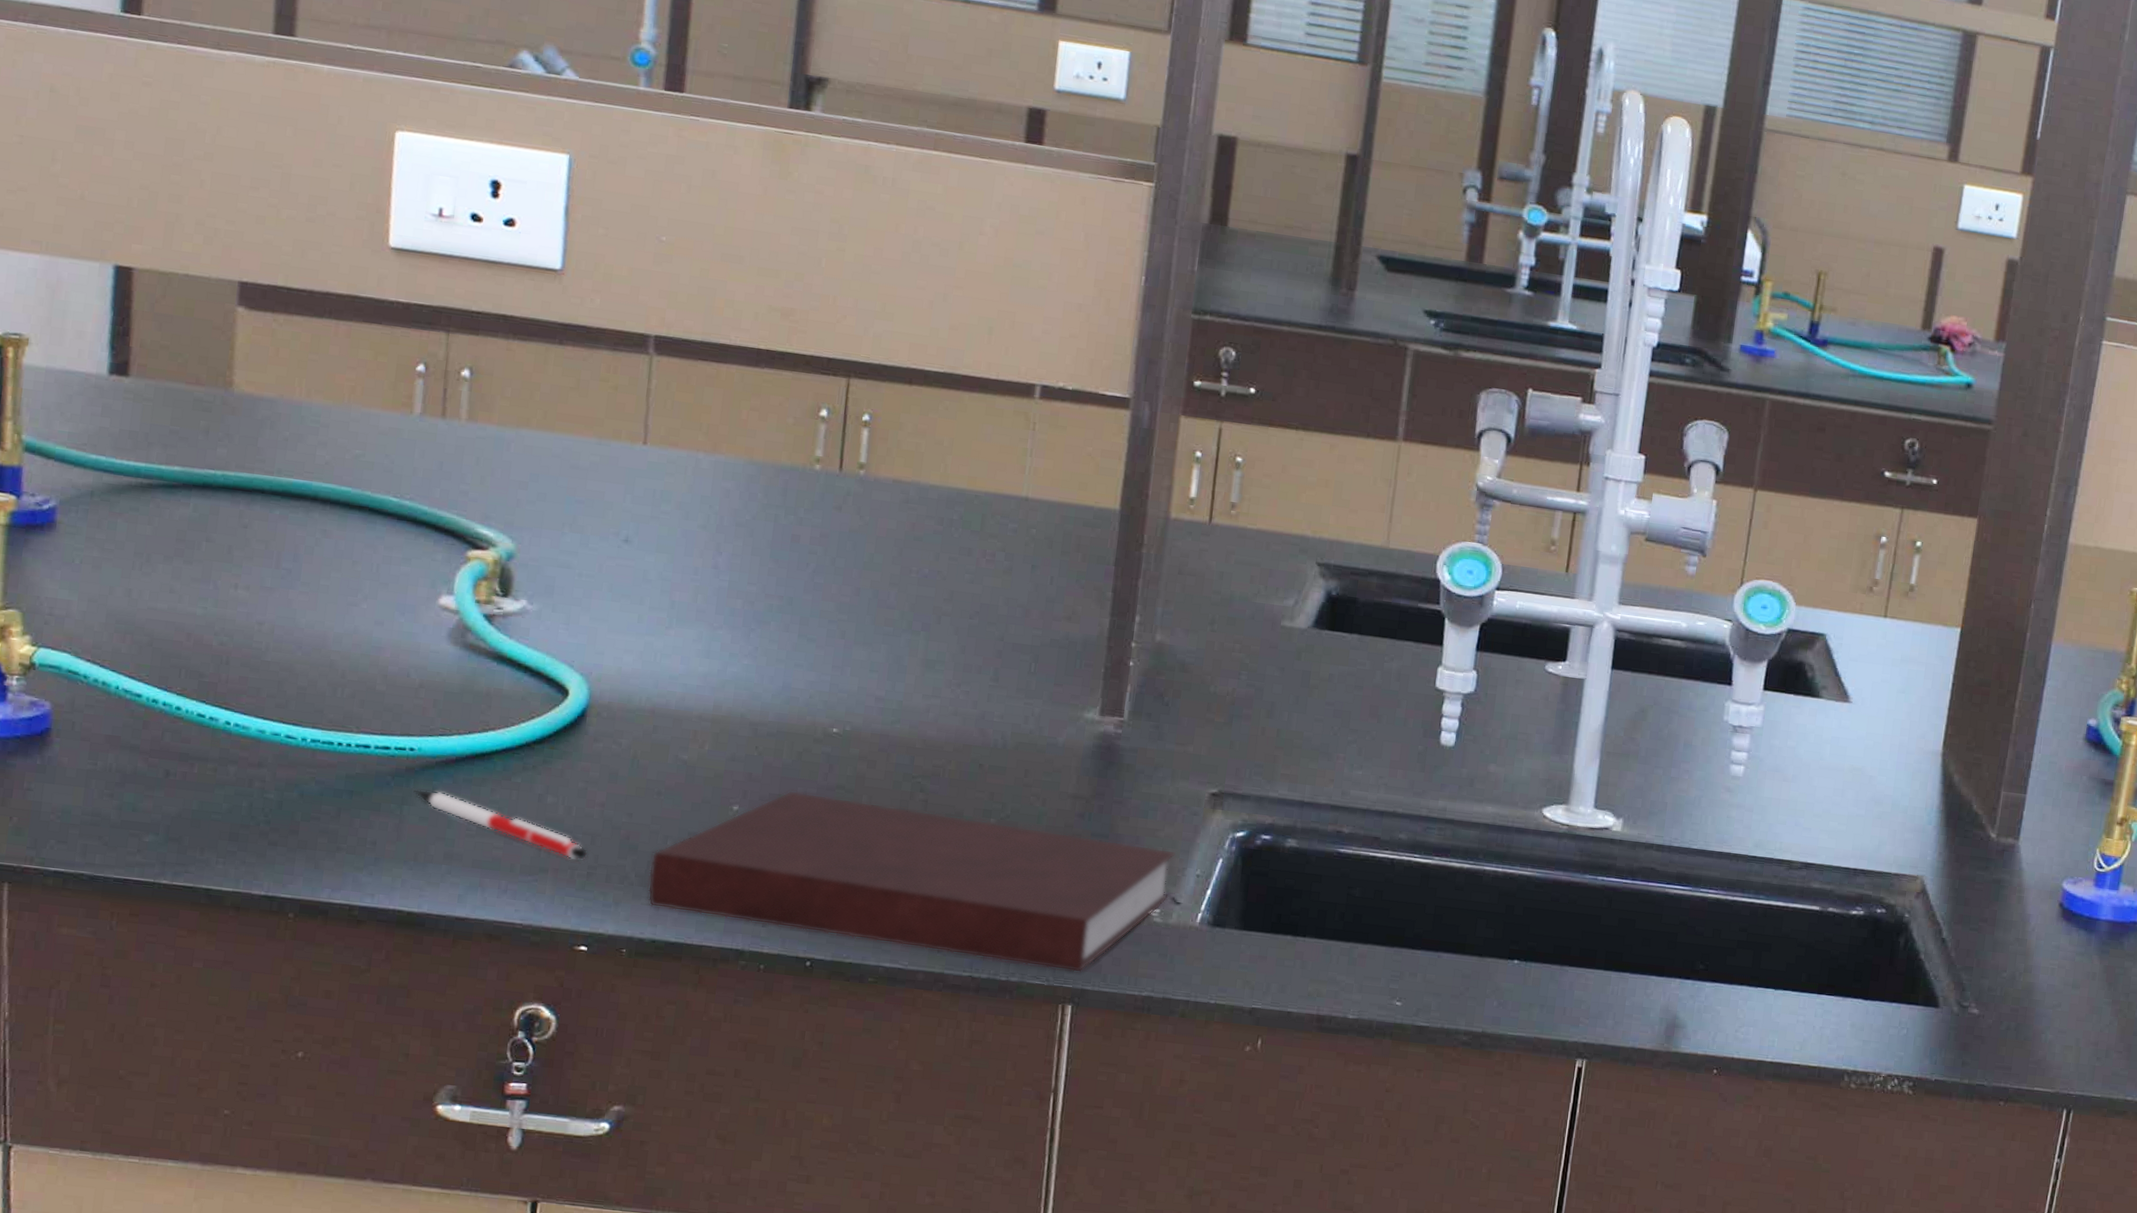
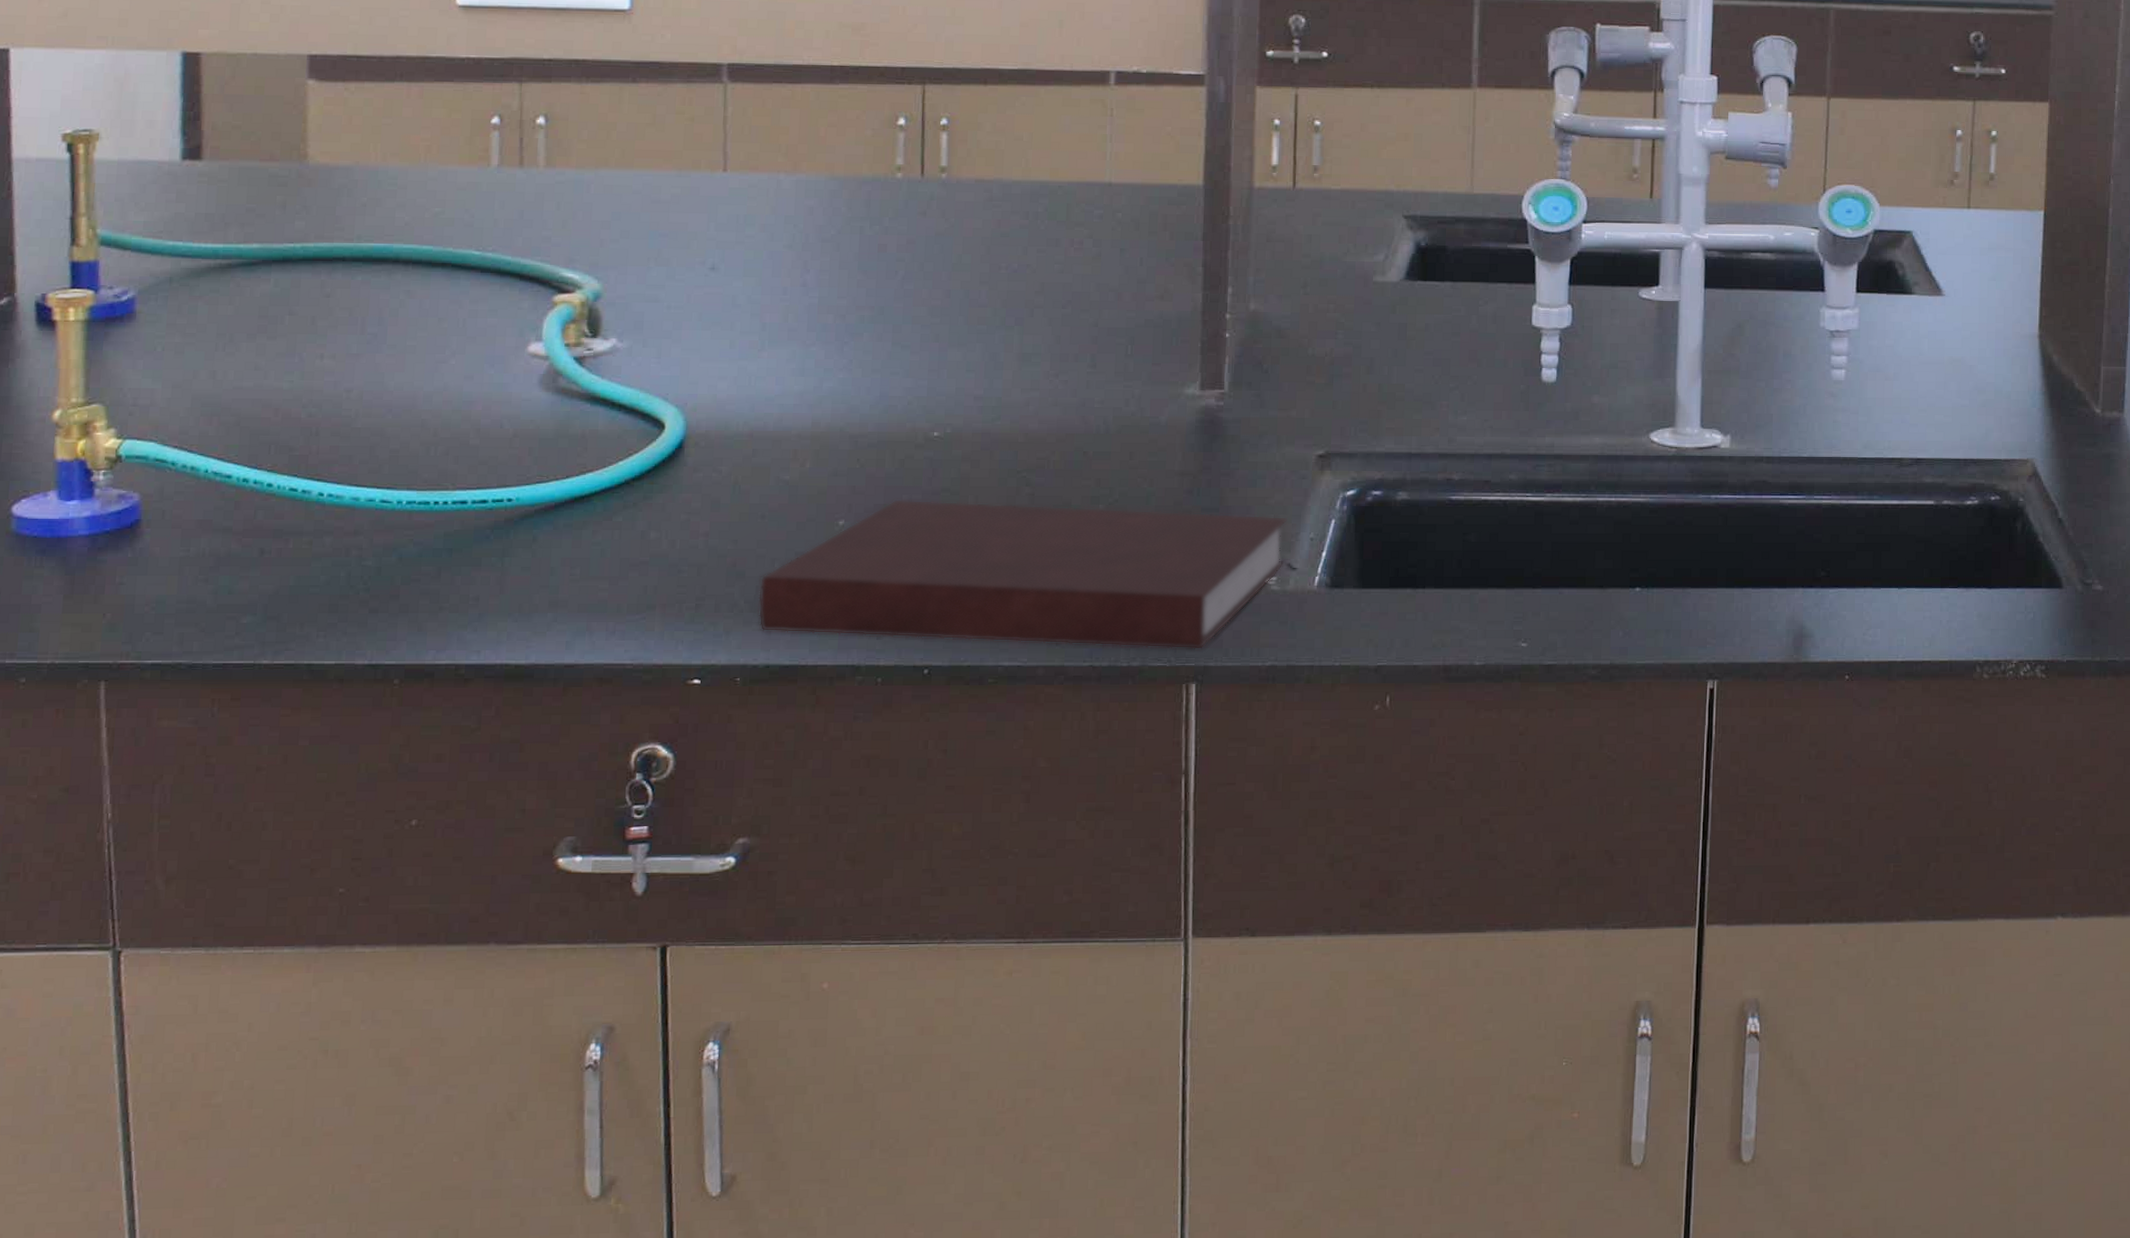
pen: present [413,789,588,861] -> none [514,539,695,593]

